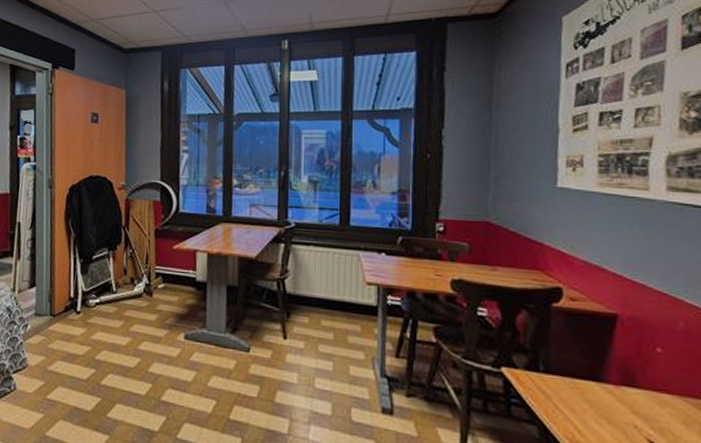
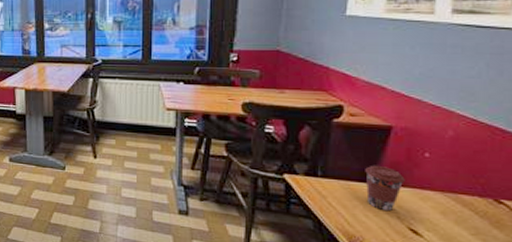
coffee cup: none [592,360,638,419] -> present [365,165,405,212]

